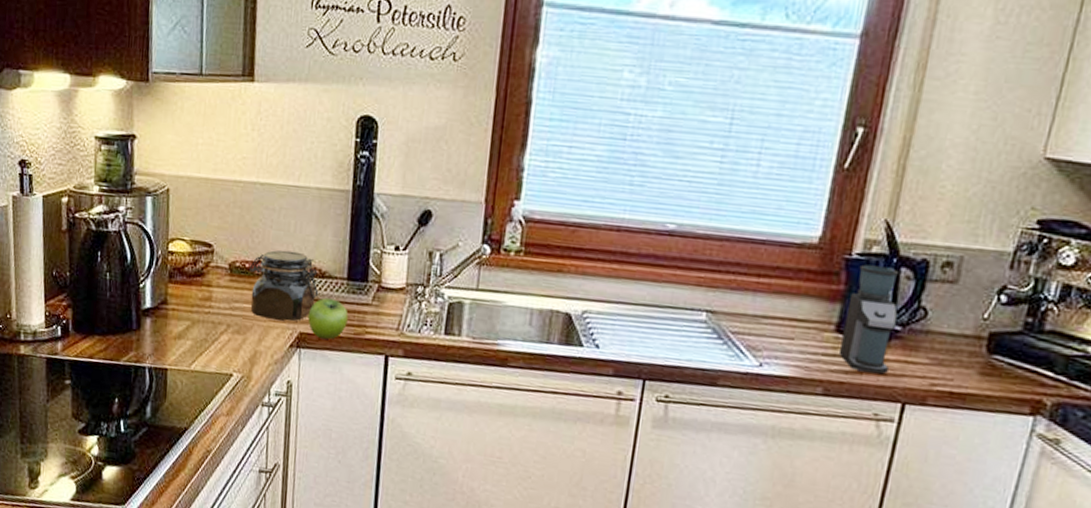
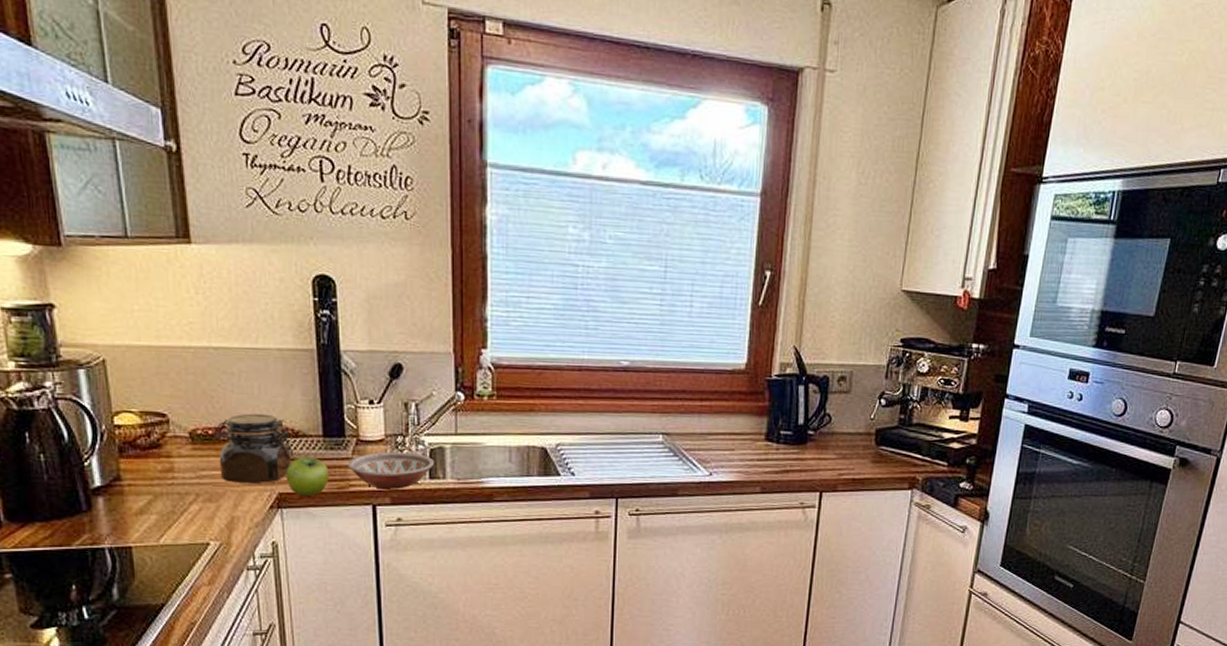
bowl: none [366,301,452,343] -> present [347,451,435,489]
coffee grinder: present [838,264,900,375] -> none [769,384,811,471]

